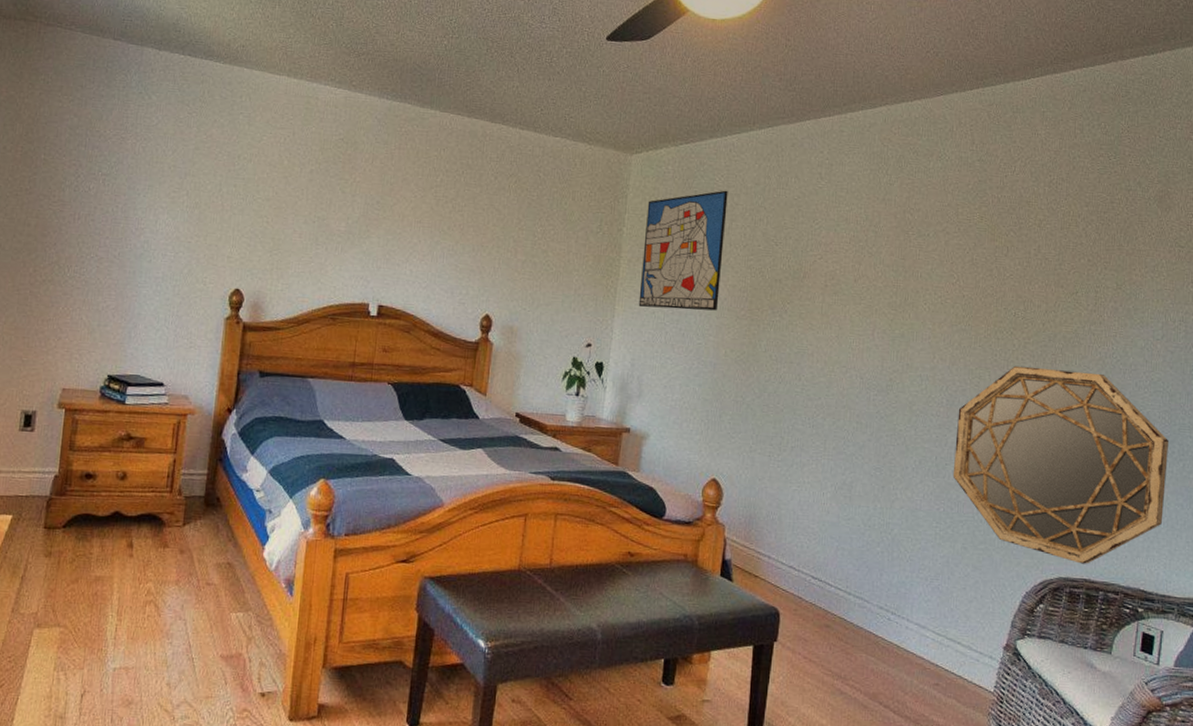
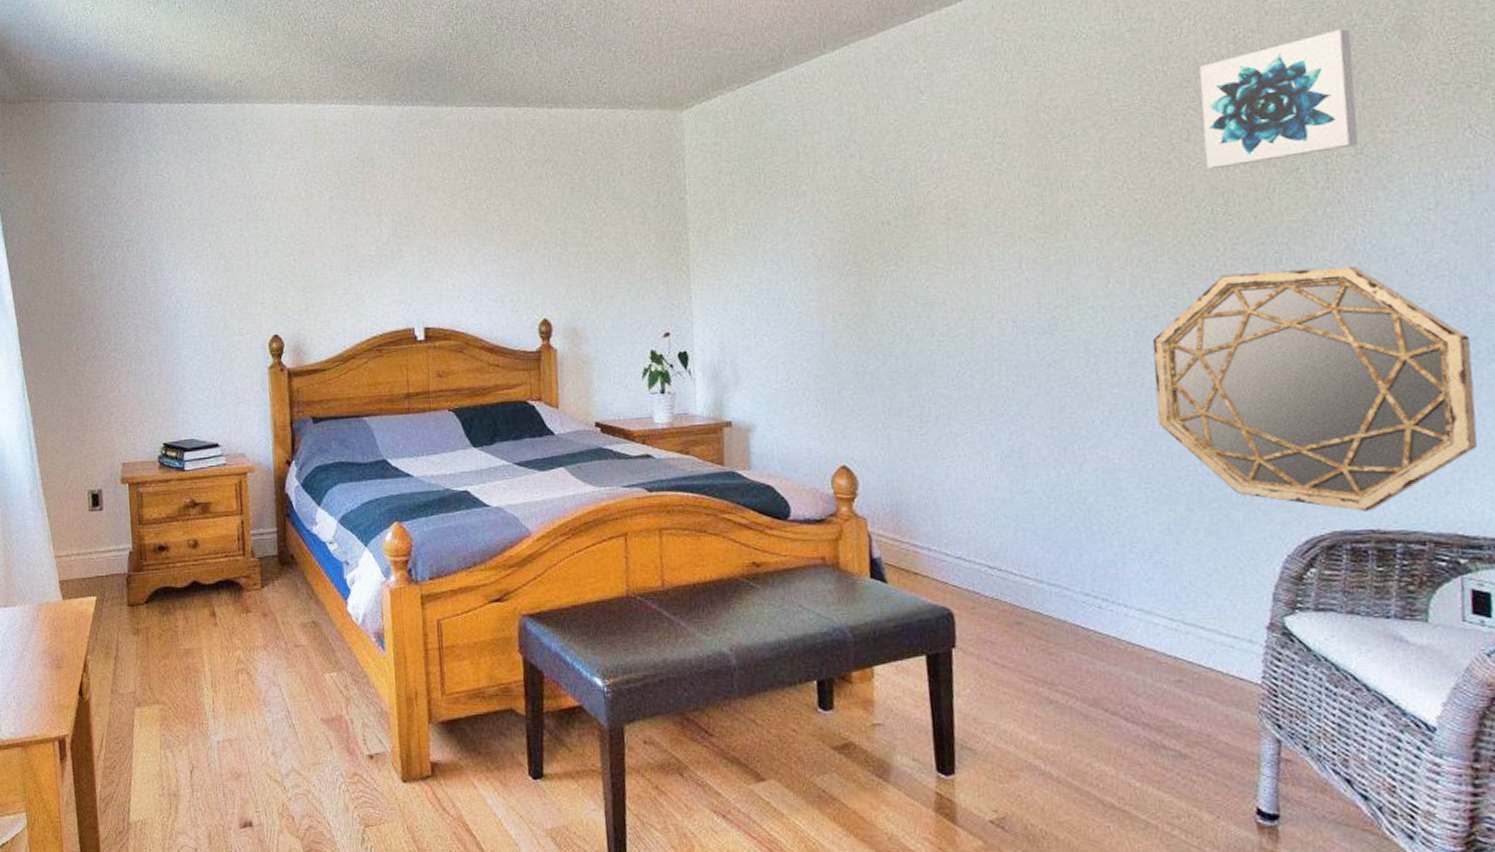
wall art: present [638,190,728,311] -> none [710,129,815,281]
wall art: none [1016,191,1127,283] -> present [1199,29,1359,170]

